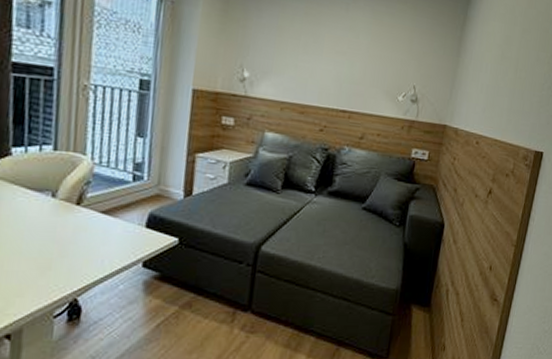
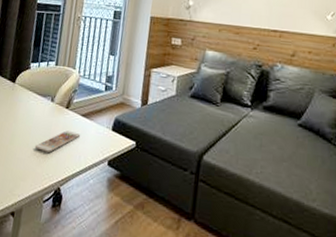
smartphone: none [32,232,100,260] -> present [34,131,80,153]

